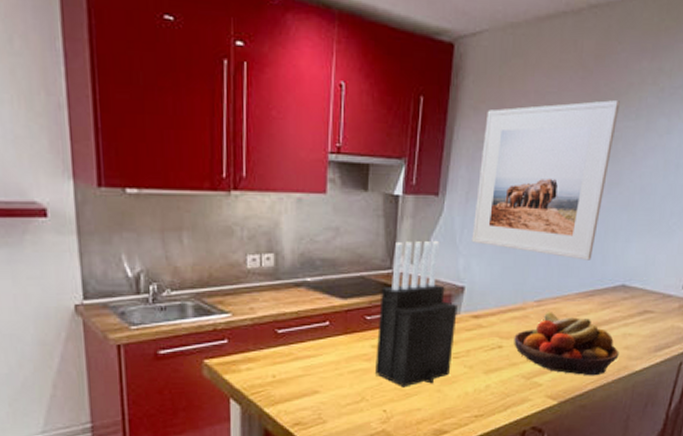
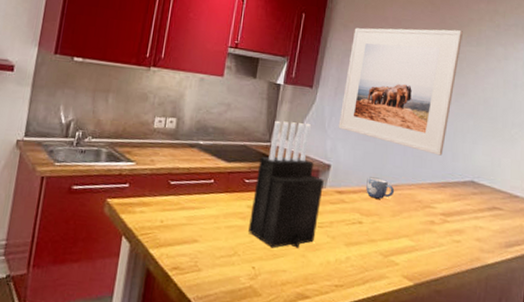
mug: none [506,295,538,318] -> present [366,176,395,199]
fruit bowl: present [514,310,619,376] -> none [373,195,471,263]

